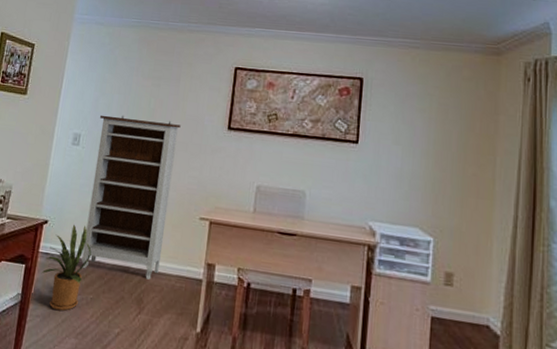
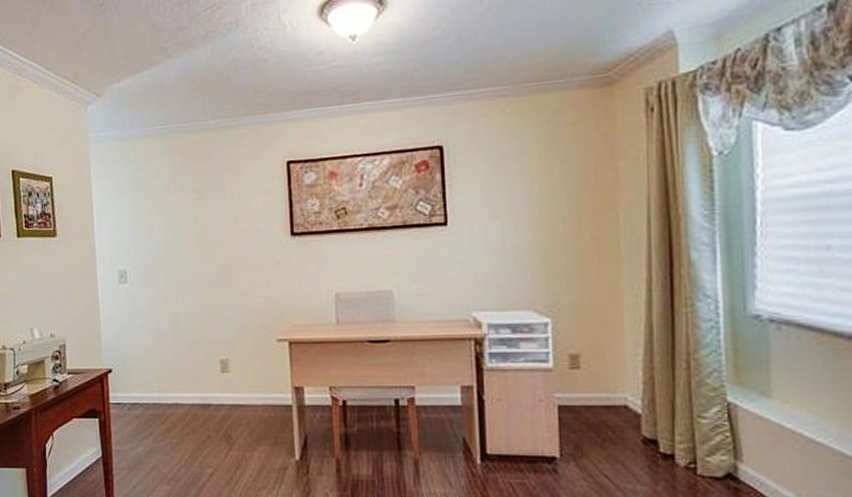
house plant: present [41,224,92,311] -> none [117,368,166,460]
bookshelf: present [81,115,181,280] -> none [142,238,242,414]

